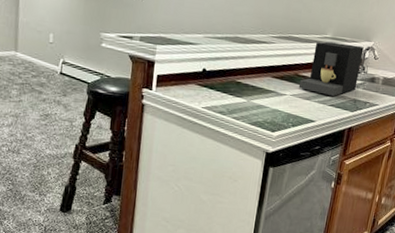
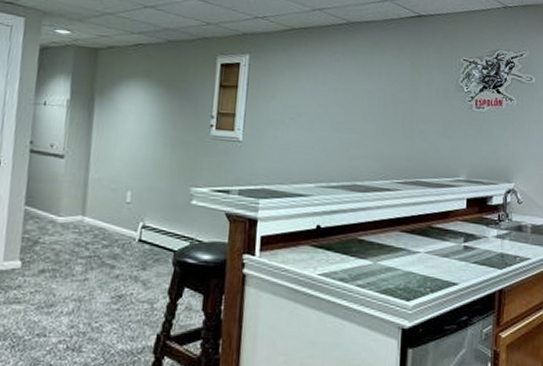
coffee maker: present [298,41,364,96] -> none [433,185,504,251]

